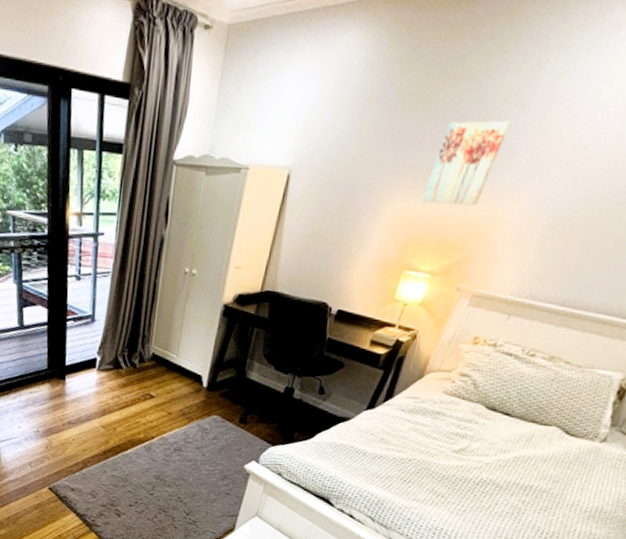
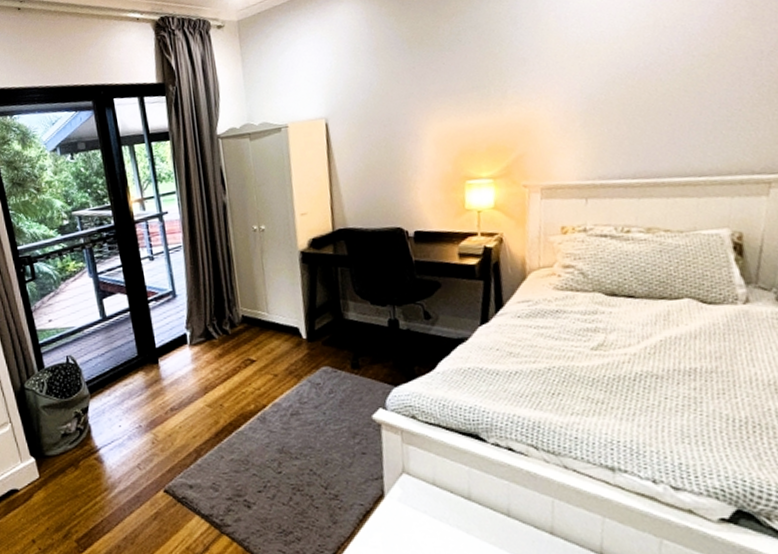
wall art: present [421,120,511,206] -> none [455,36,511,118]

